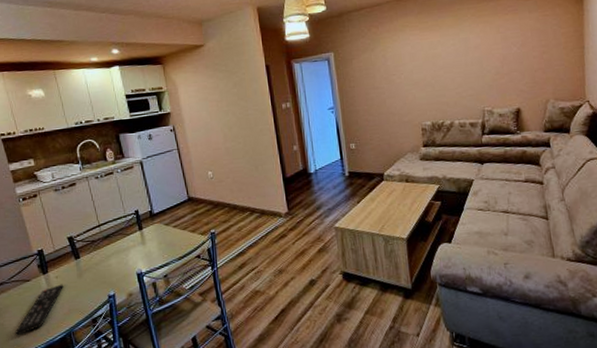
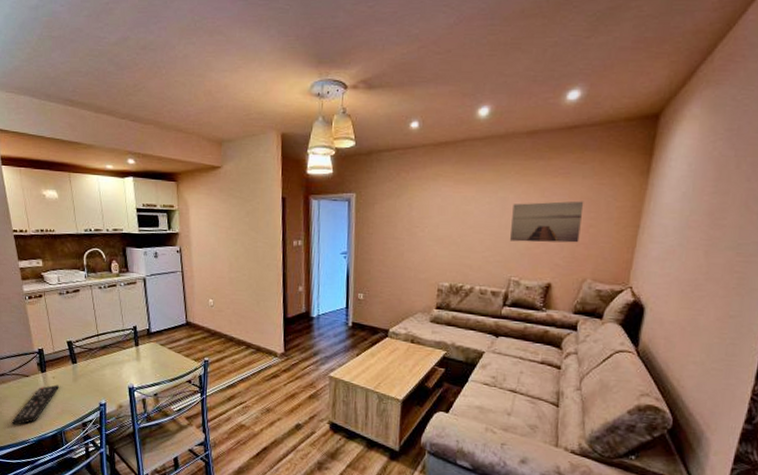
wall art: none [474,32,537,76] -> present [510,201,584,243]

